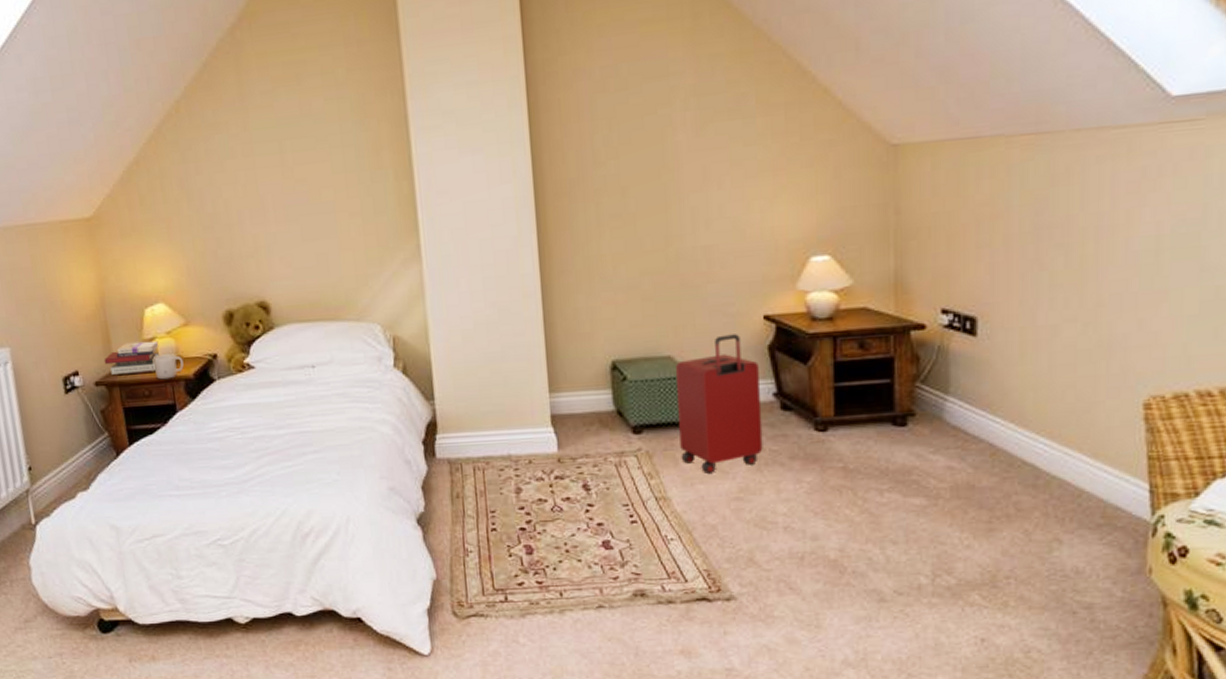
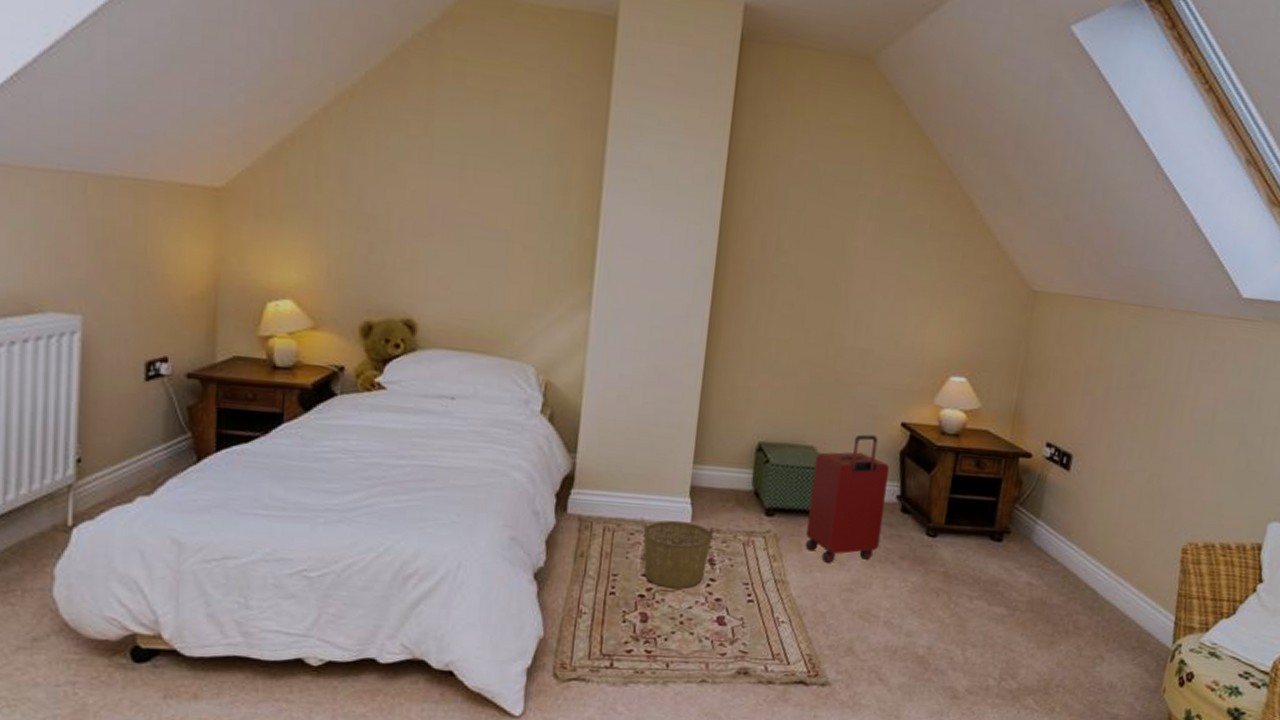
books: present [103,340,159,375] -> none [203,335,277,375]
mug: present [153,354,184,380] -> none [266,356,303,385]
basket: none [511,450,583,519] -> present [643,520,714,589]

